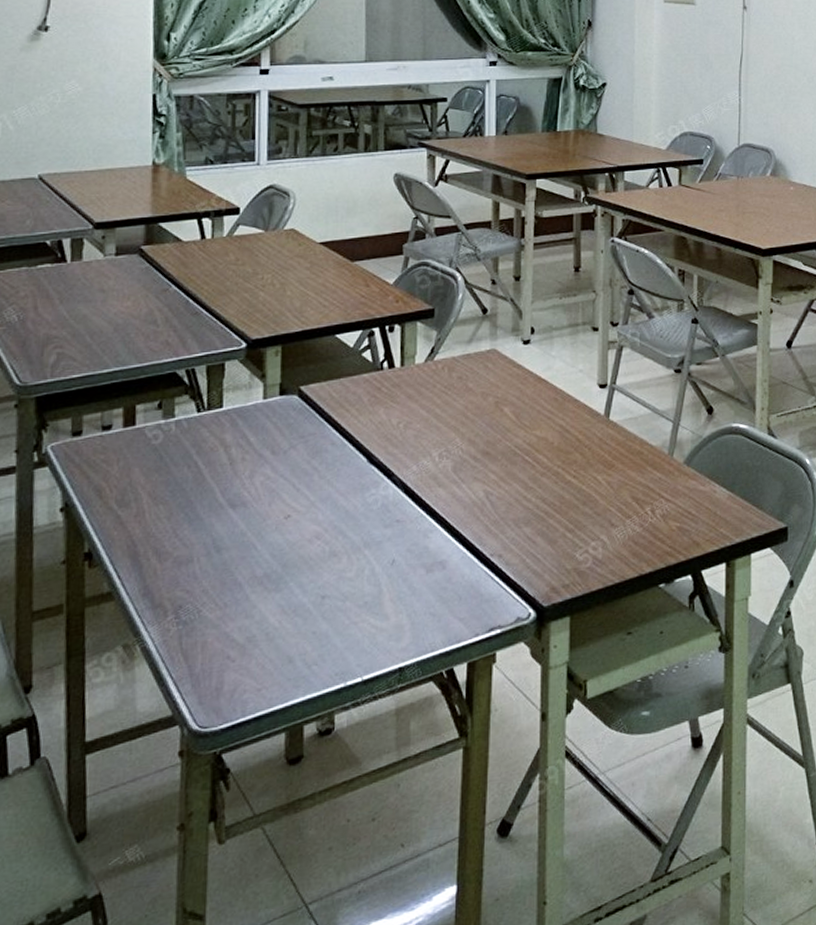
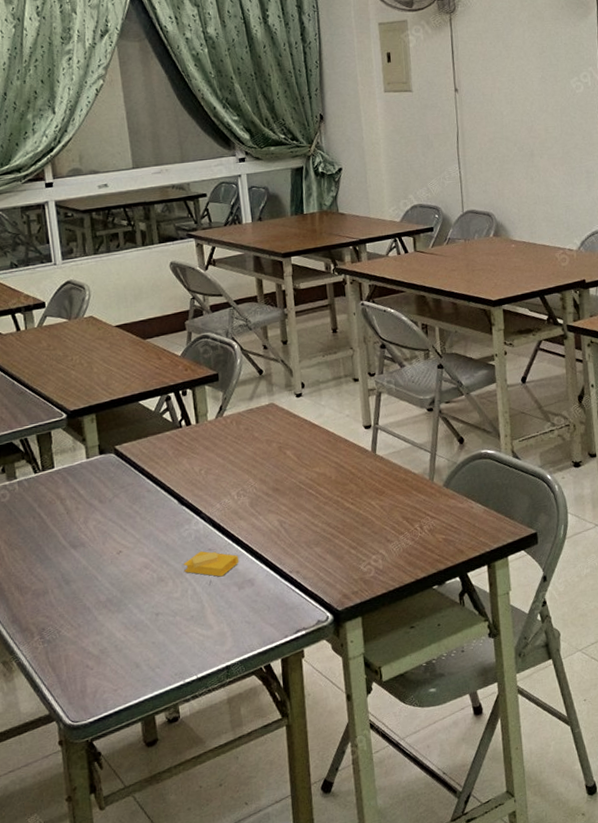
sticky notes: none [362,522,432,556] -> present [182,551,239,577]

